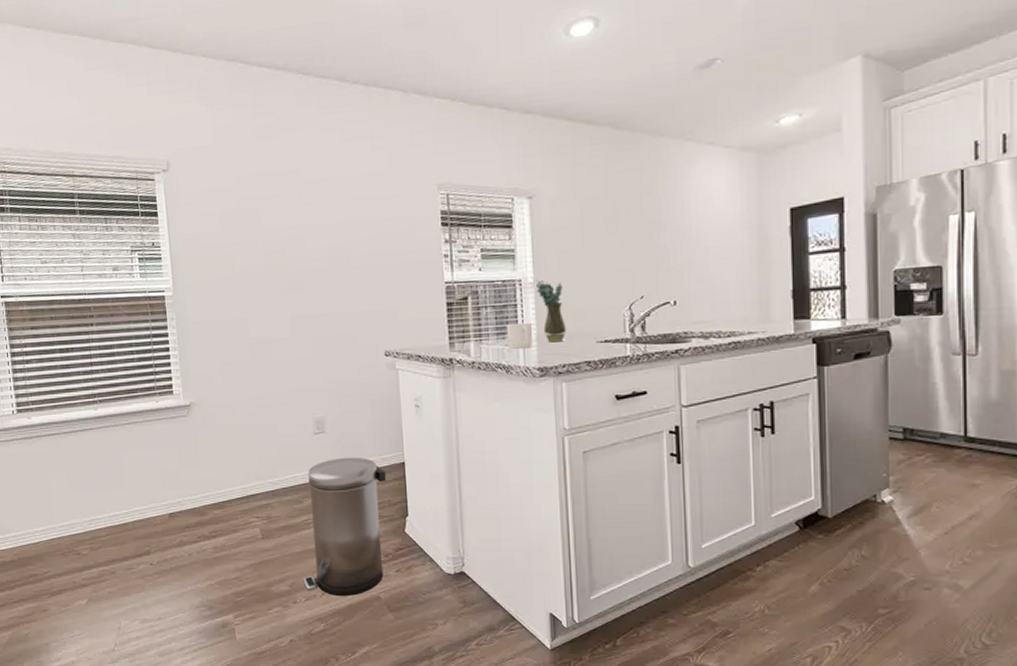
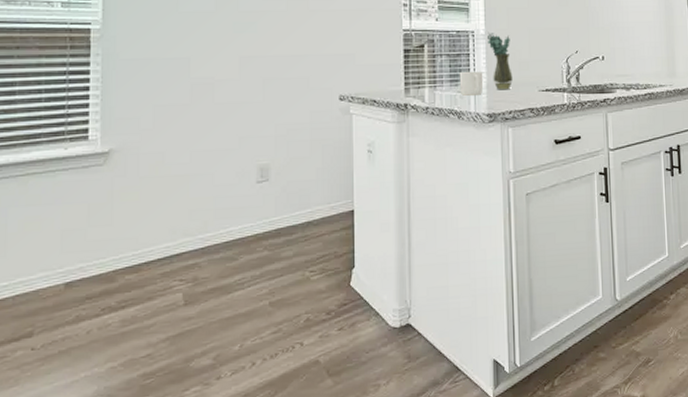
pedal bin: present [303,457,387,596] -> none [230,206,334,365]

